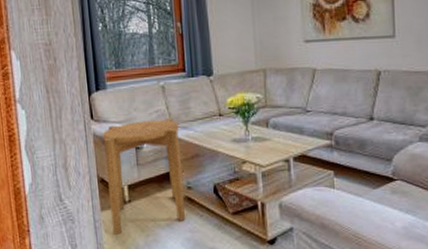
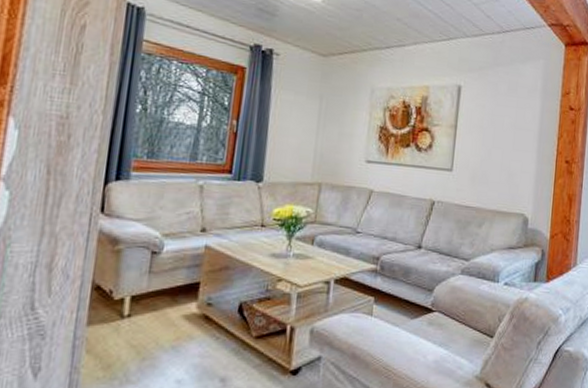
side table: present [102,118,186,235] -> none [96,222,212,357]

